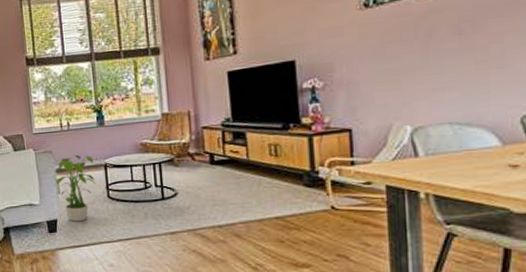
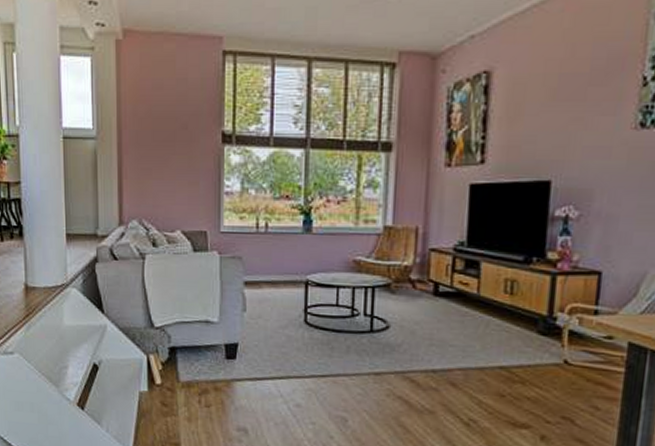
potted plant: present [55,154,96,222] -> none [240,264,293,349]

